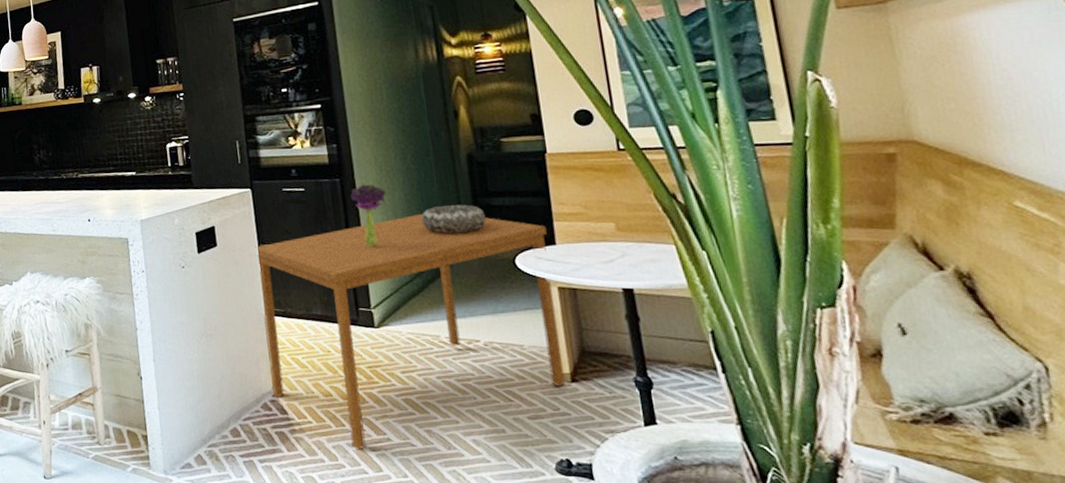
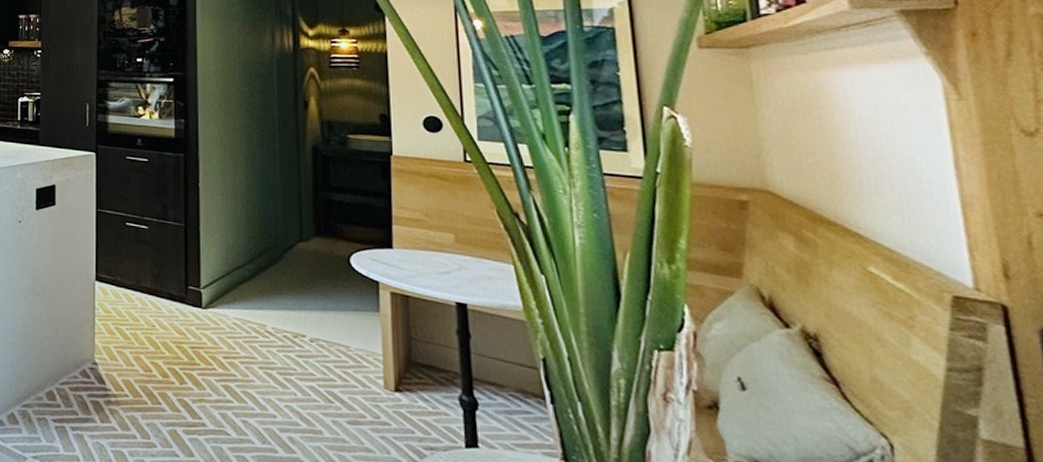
dining table: present [255,213,566,450] -> none [93,199,389,431]
bouquet: present [351,184,386,248] -> none [193,162,228,227]
decorative bowl: present [421,204,486,234] -> none [260,194,324,225]

